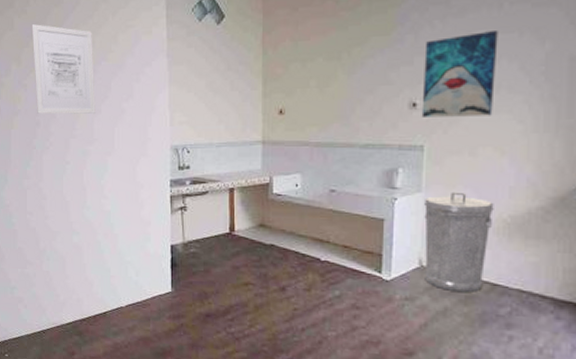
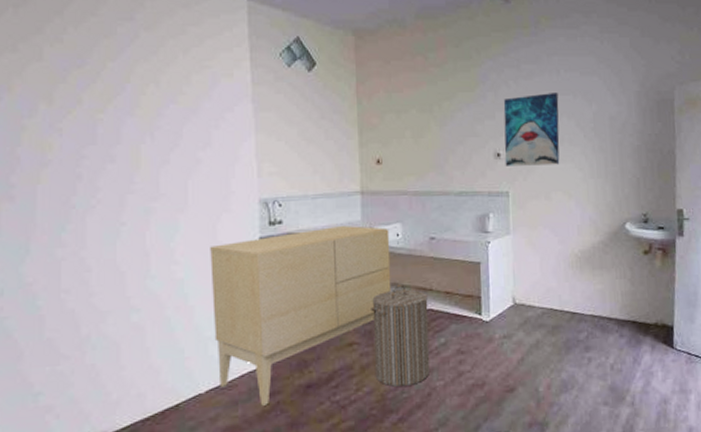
wall art: present [31,23,95,115] -> none [70,55,162,166]
sideboard: none [131,174,289,326] -> present [210,226,392,406]
laundry hamper: none [267,233,324,331] -> present [371,283,431,387]
trash can: present [424,191,494,293] -> none [513,232,568,325]

